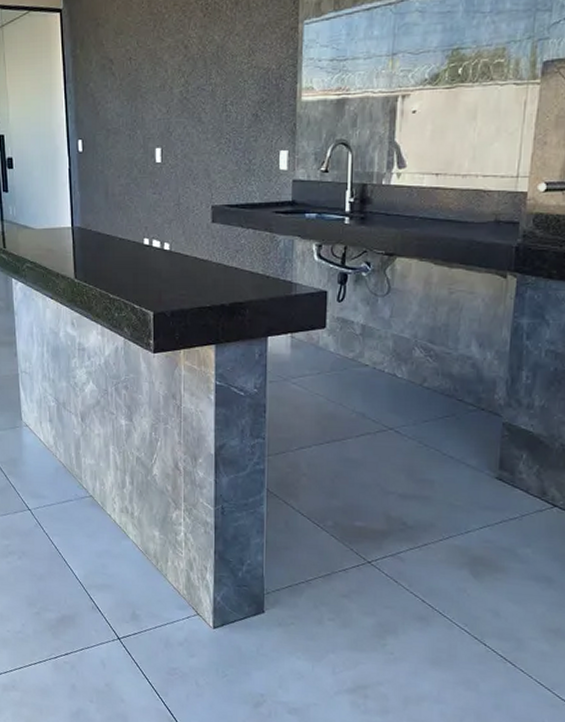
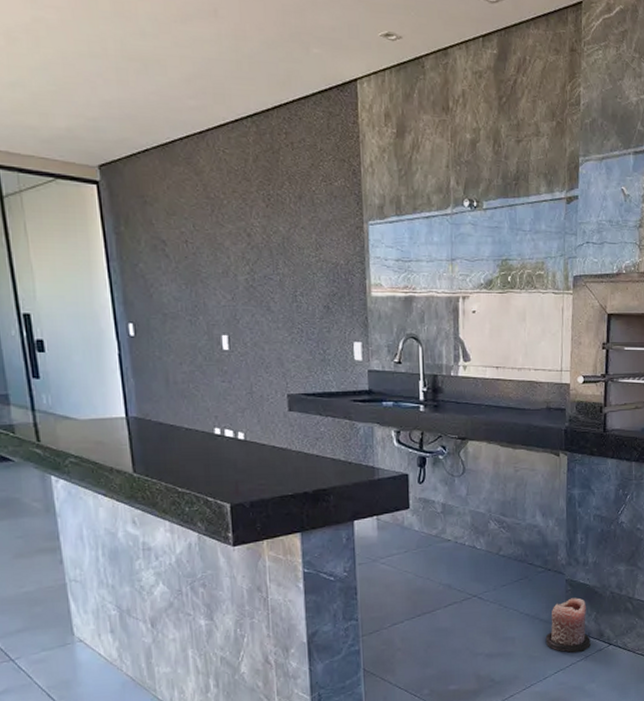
candle: none [471,445,529,509] -> present [545,598,590,653]

